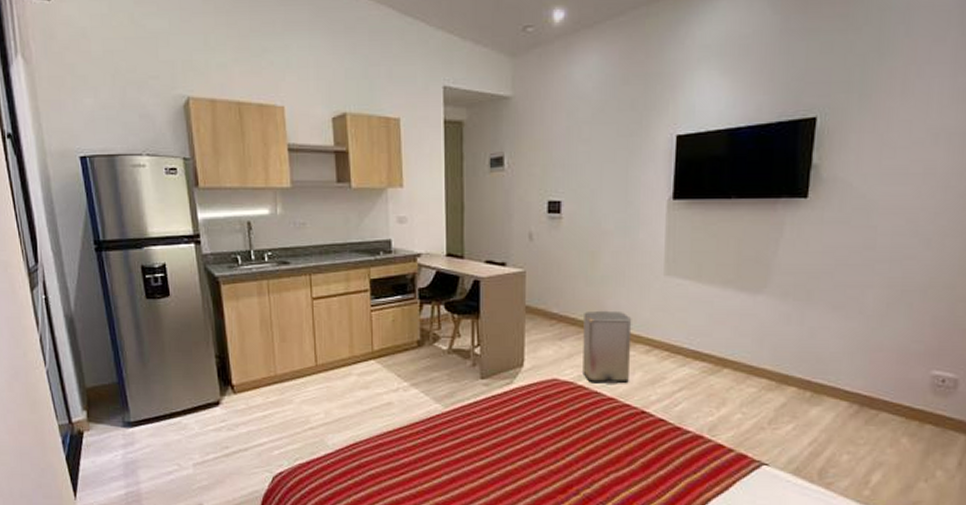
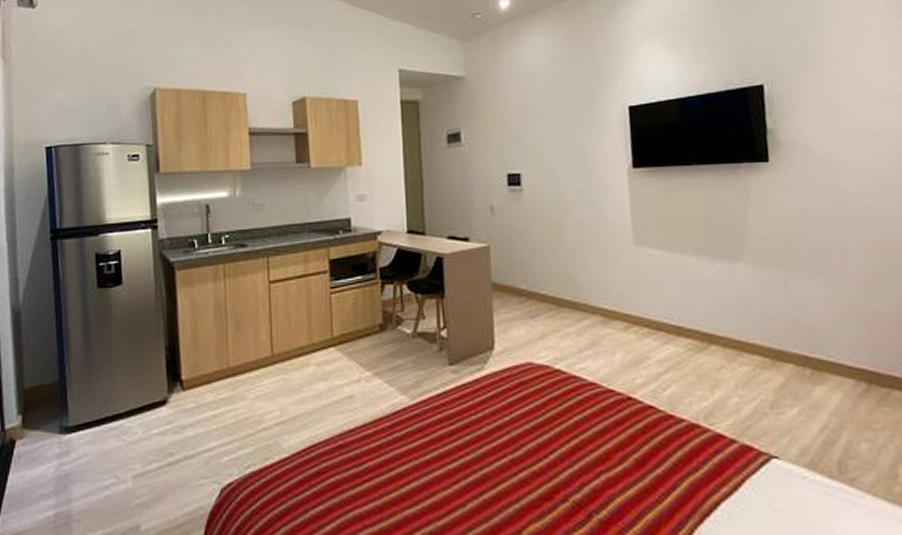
pedal bin: present [583,310,632,385] -> none [554,285,610,368]

